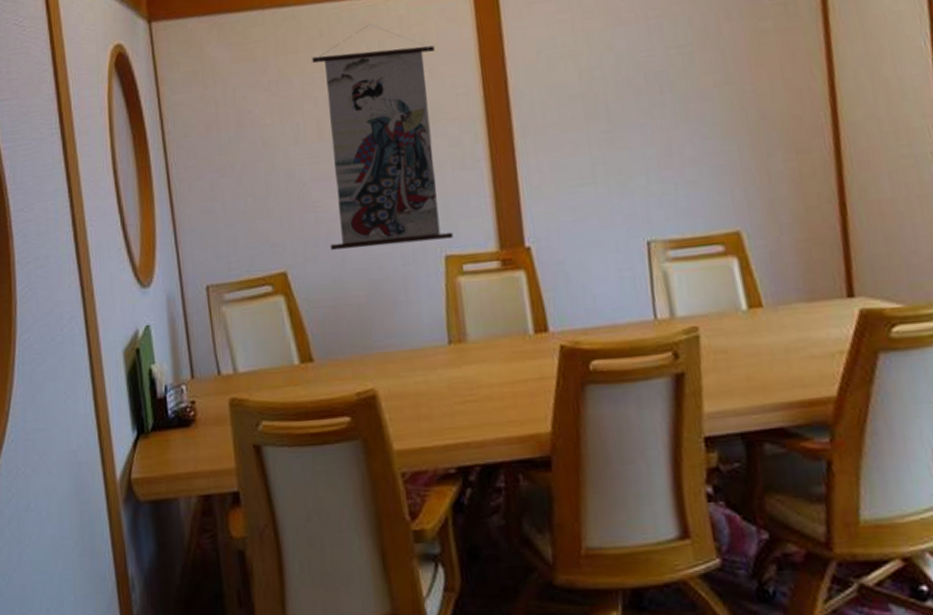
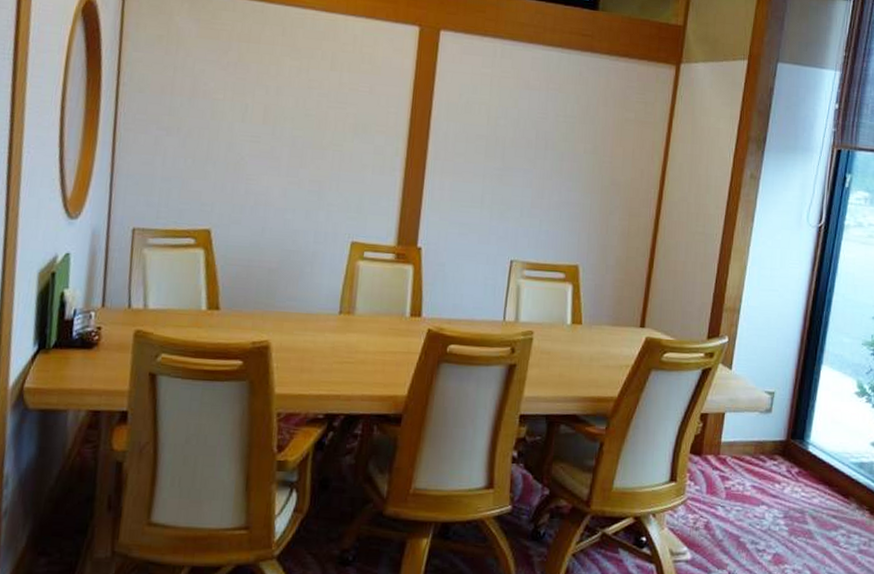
wall scroll: present [312,23,453,250] -> none [254,35,379,228]

